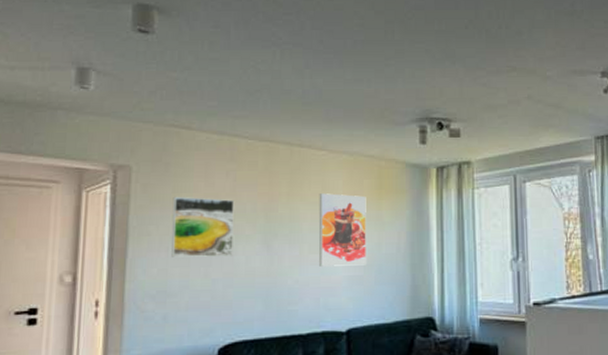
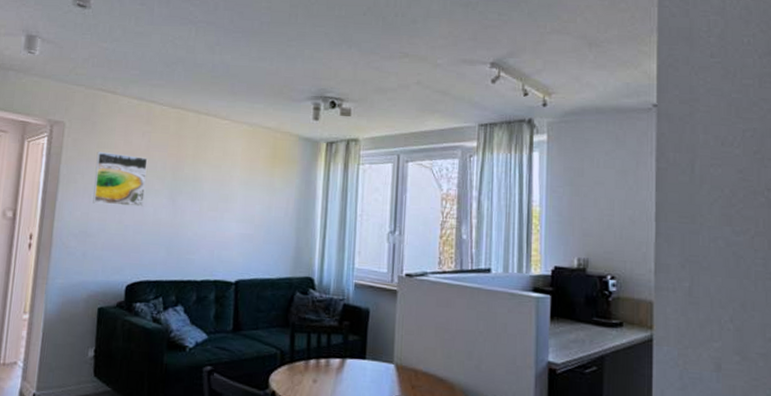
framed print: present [318,193,366,266] -> none [216,158,261,226]

